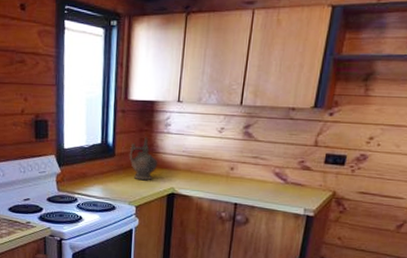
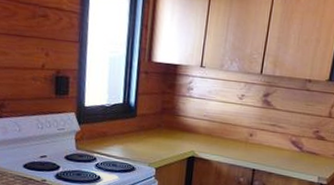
ceremonial vessel: present [129,137,158,181] -> none [150,99,180,143]

